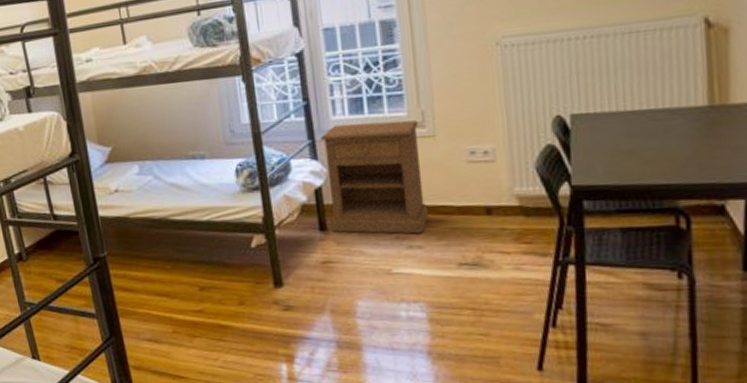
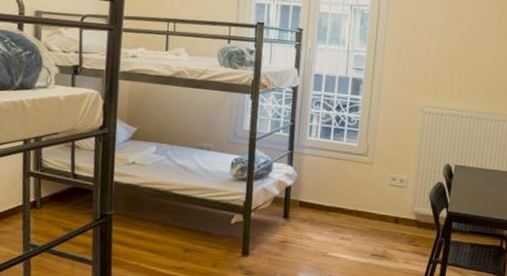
nightstand: present [321,120,429,234] -> none [291,143,364,230]

